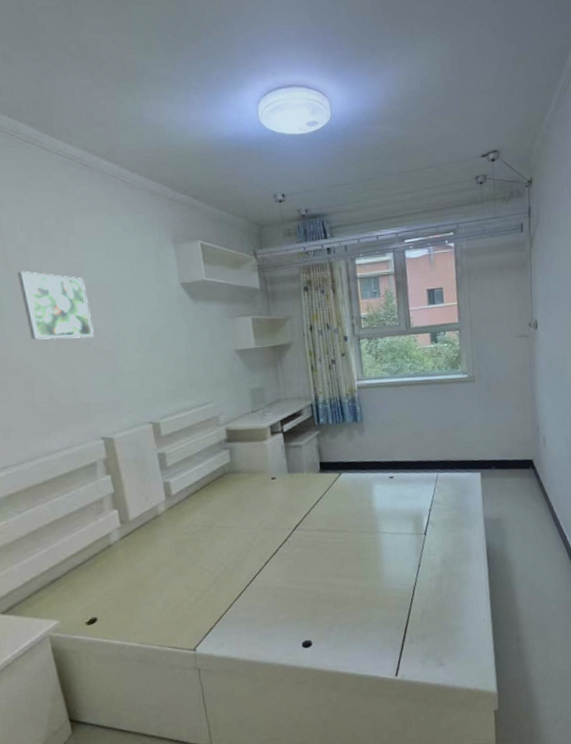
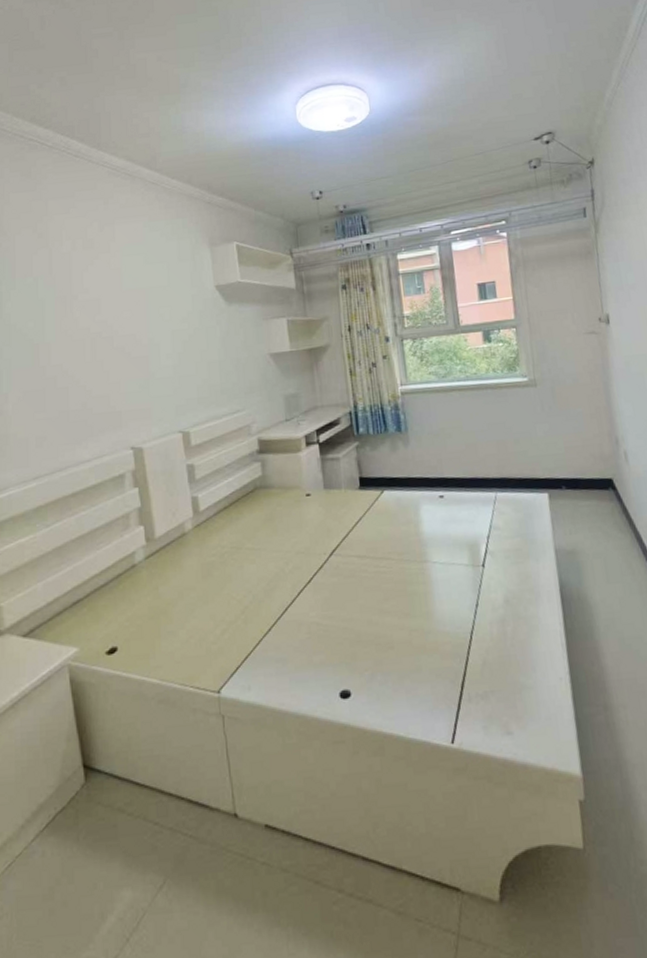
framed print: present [18,270,94,340] -> none [61,278,129,347]

